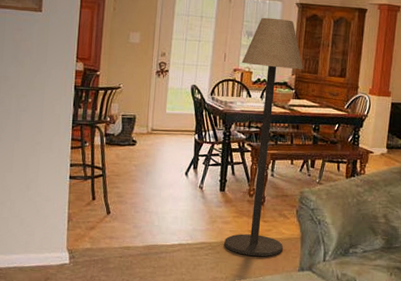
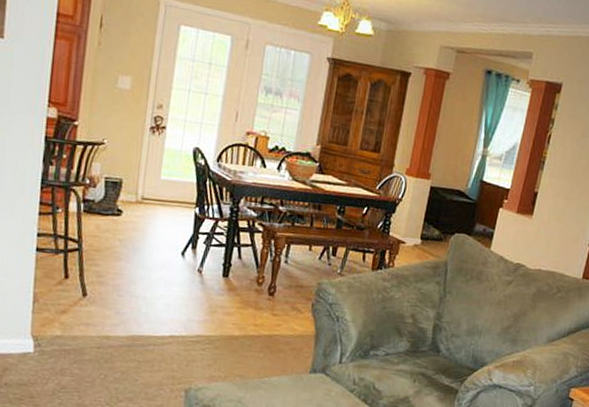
floor lamp: present [224,17,303,257] -> none [225,71,331,355]

